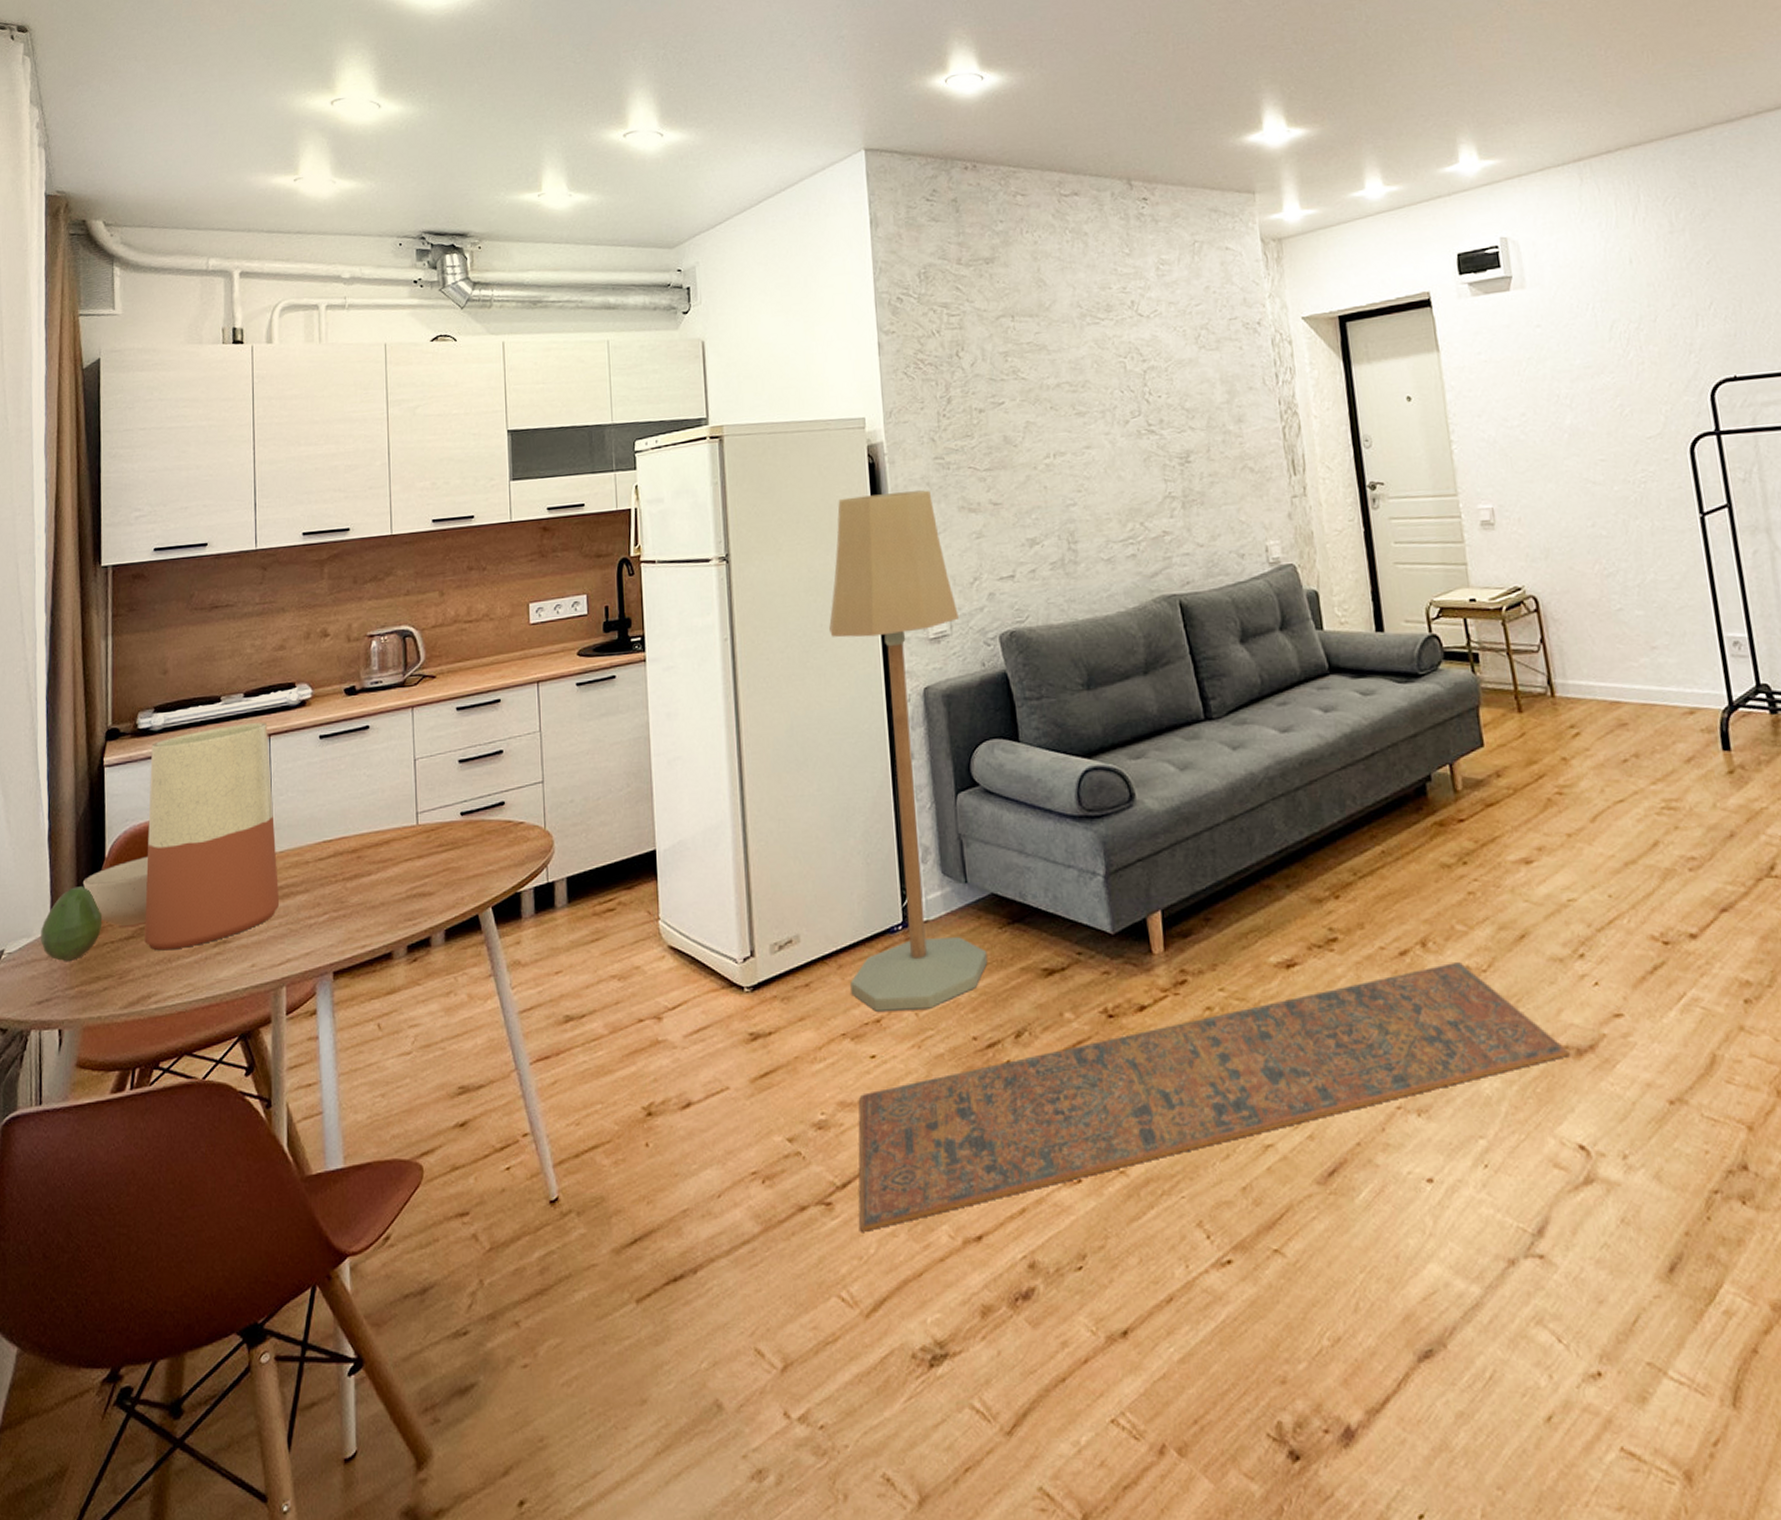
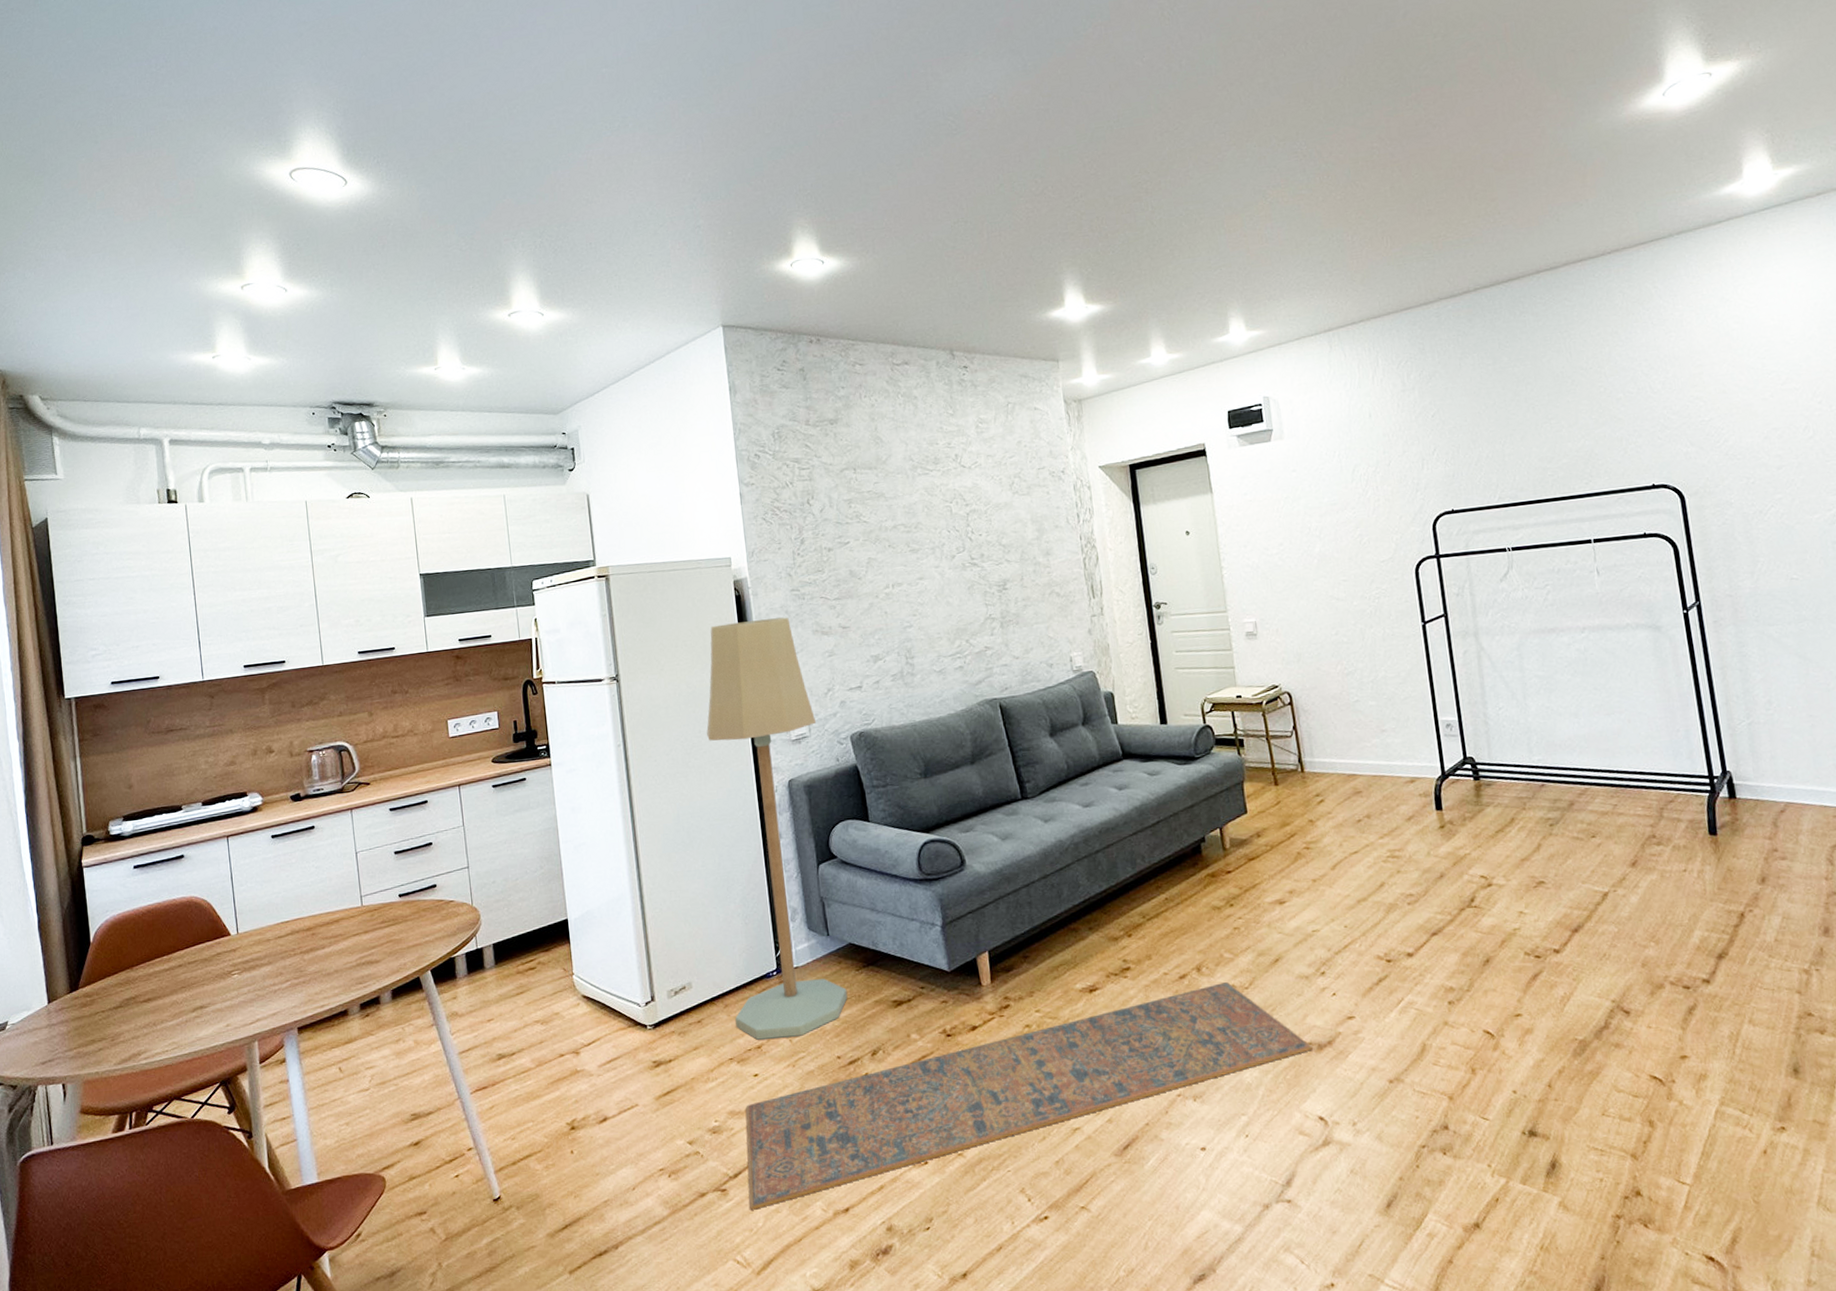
fruit: present [41,886,103,961] -> none [39,967,93,1029]
bowl: present [83,856,148,928] -> none [73,940,131,1000]
vase: present [144,722,279,951] -> none [123,826,246,1017]

